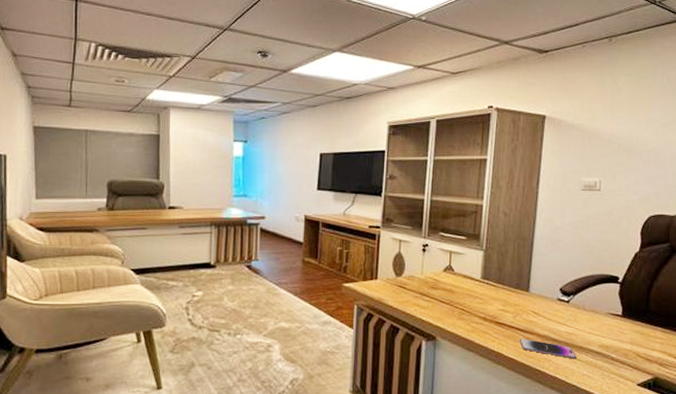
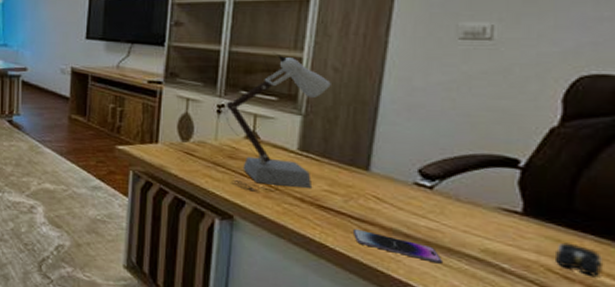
desk lamp: none [429,201,502,315] -> present [226,53,331,192]
computer mouse: none [642,334,666,356] -> present [556,242,602,276]

